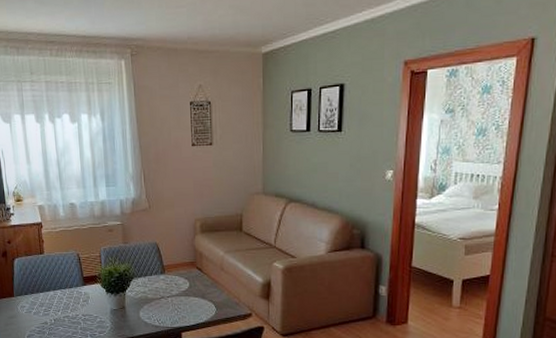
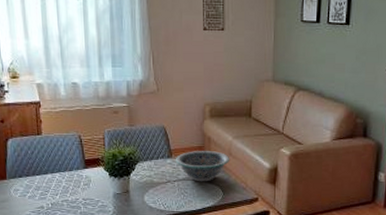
decorative bowl: none [168,266,223,298] -> present [175,151,230,182]

